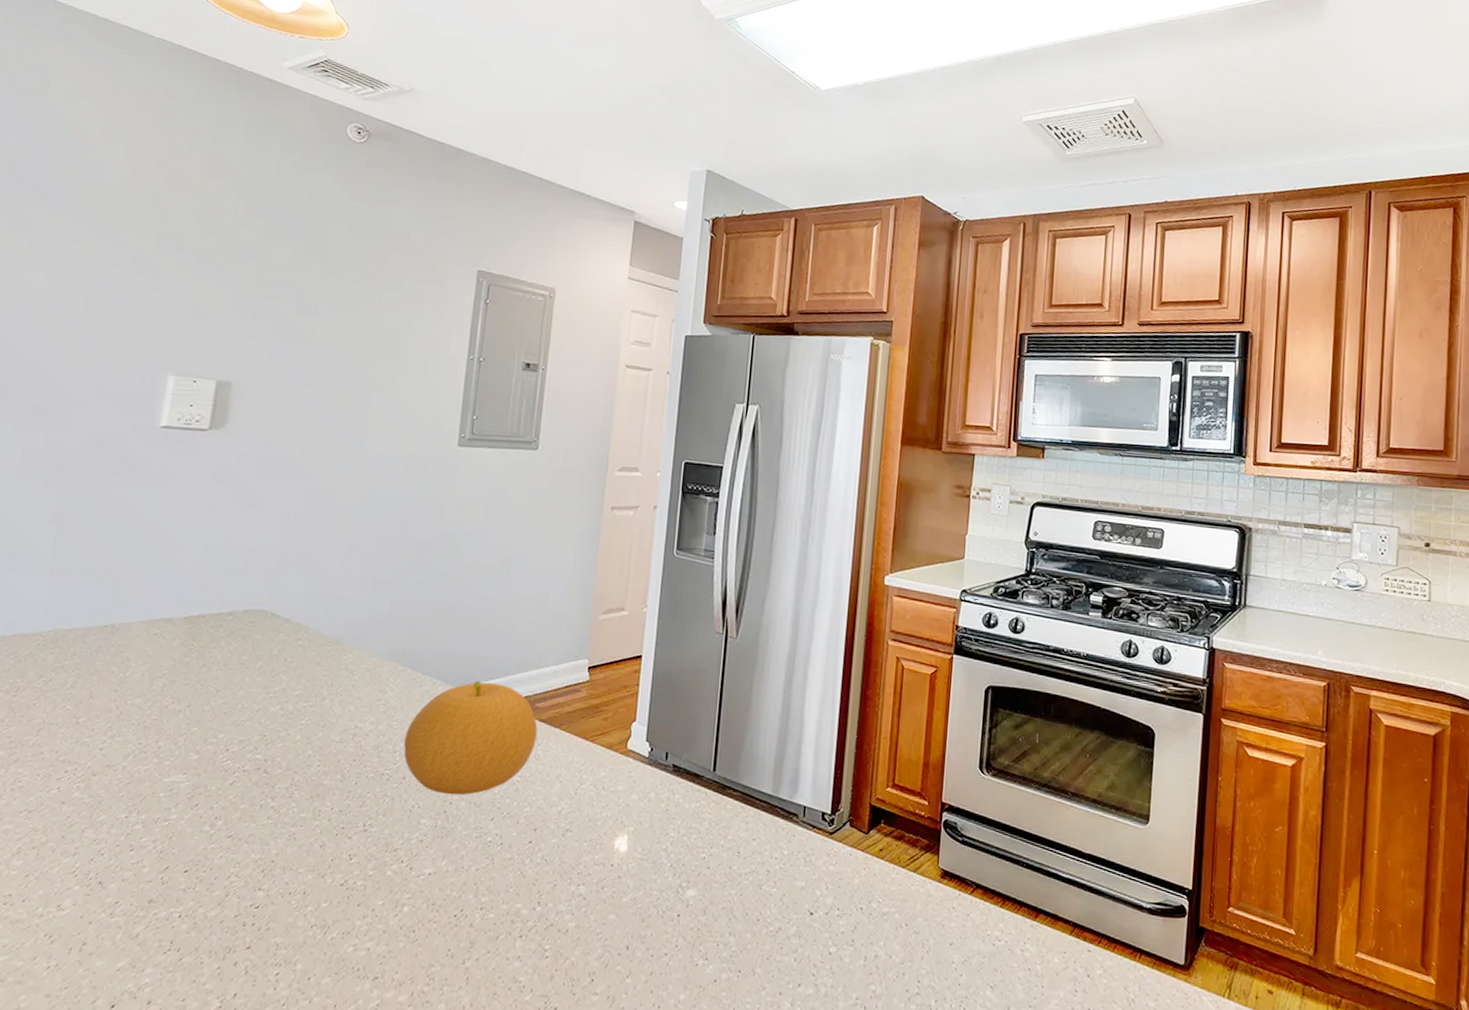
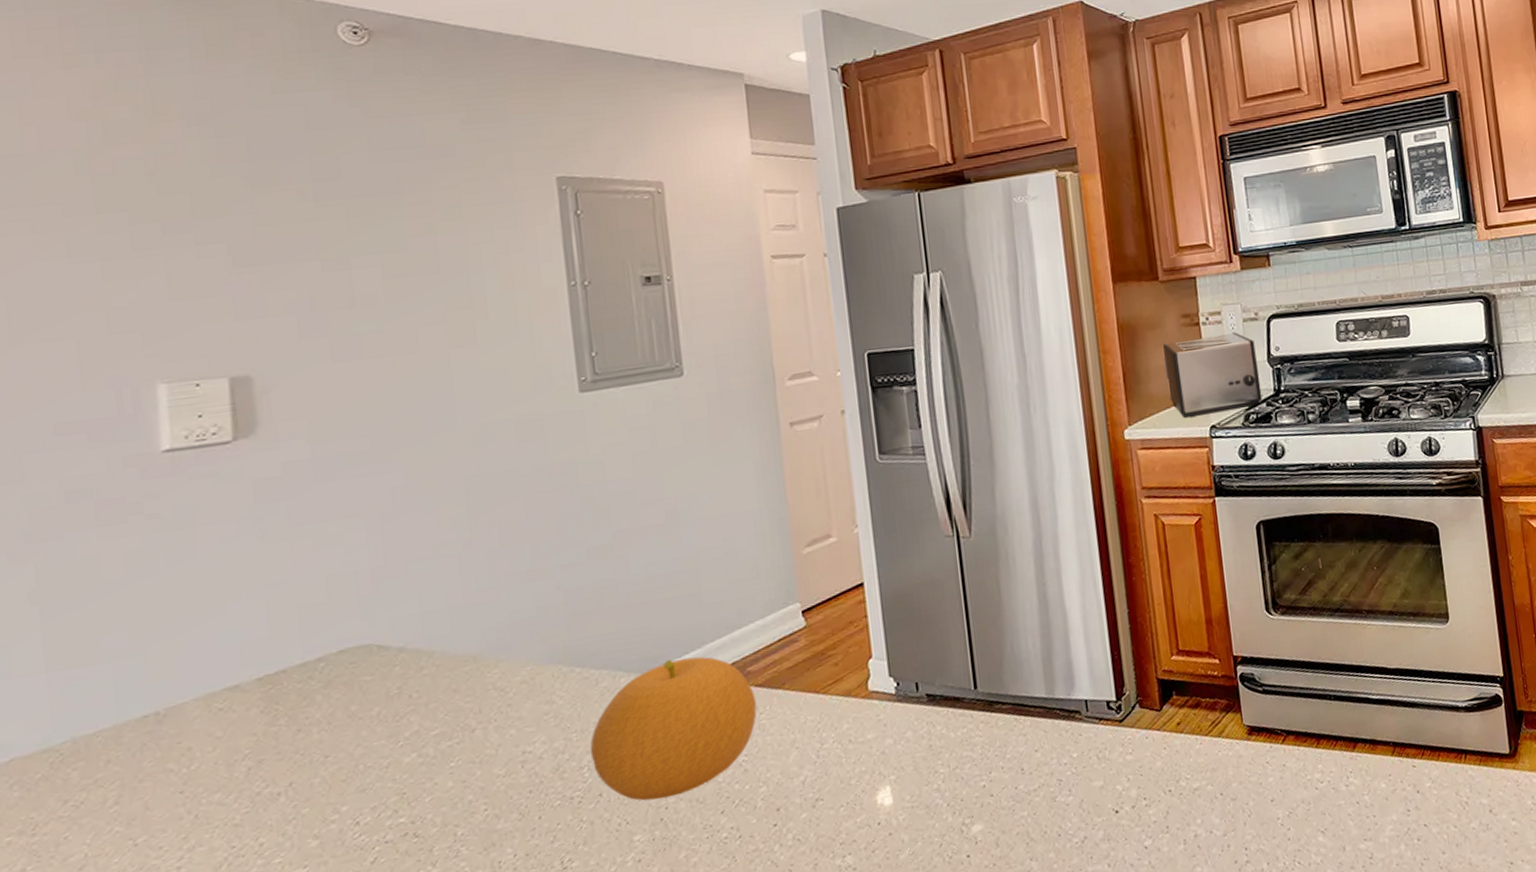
toaster: none [930,506,1016,582] -> present [1163,332,1263,419]

